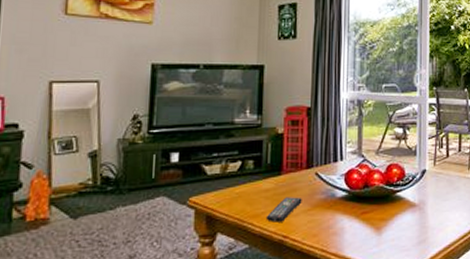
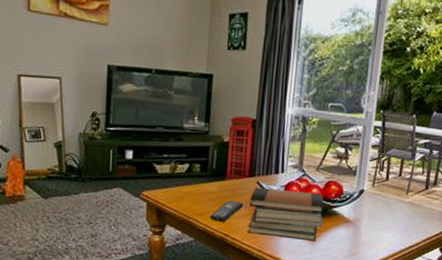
book stack: none [308,178,388,233] -> present [248,187,324,242]

